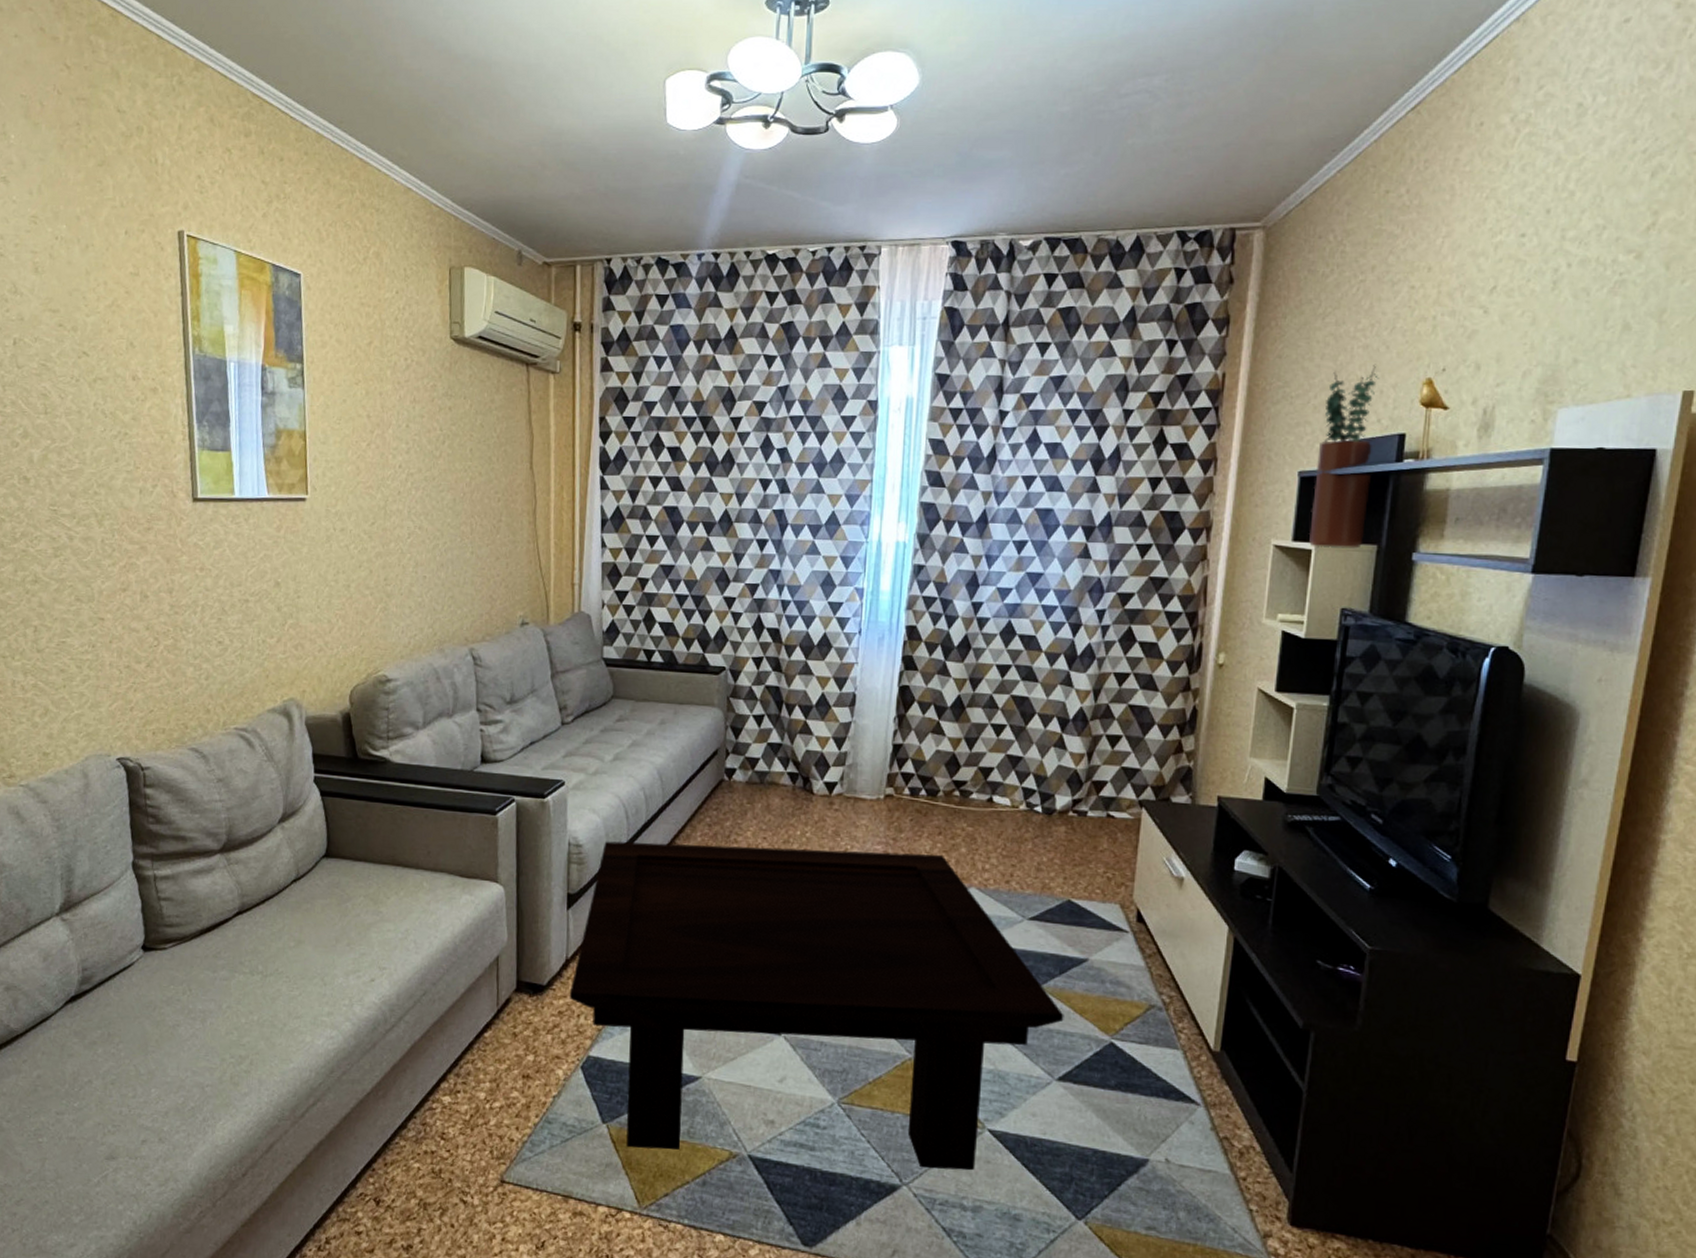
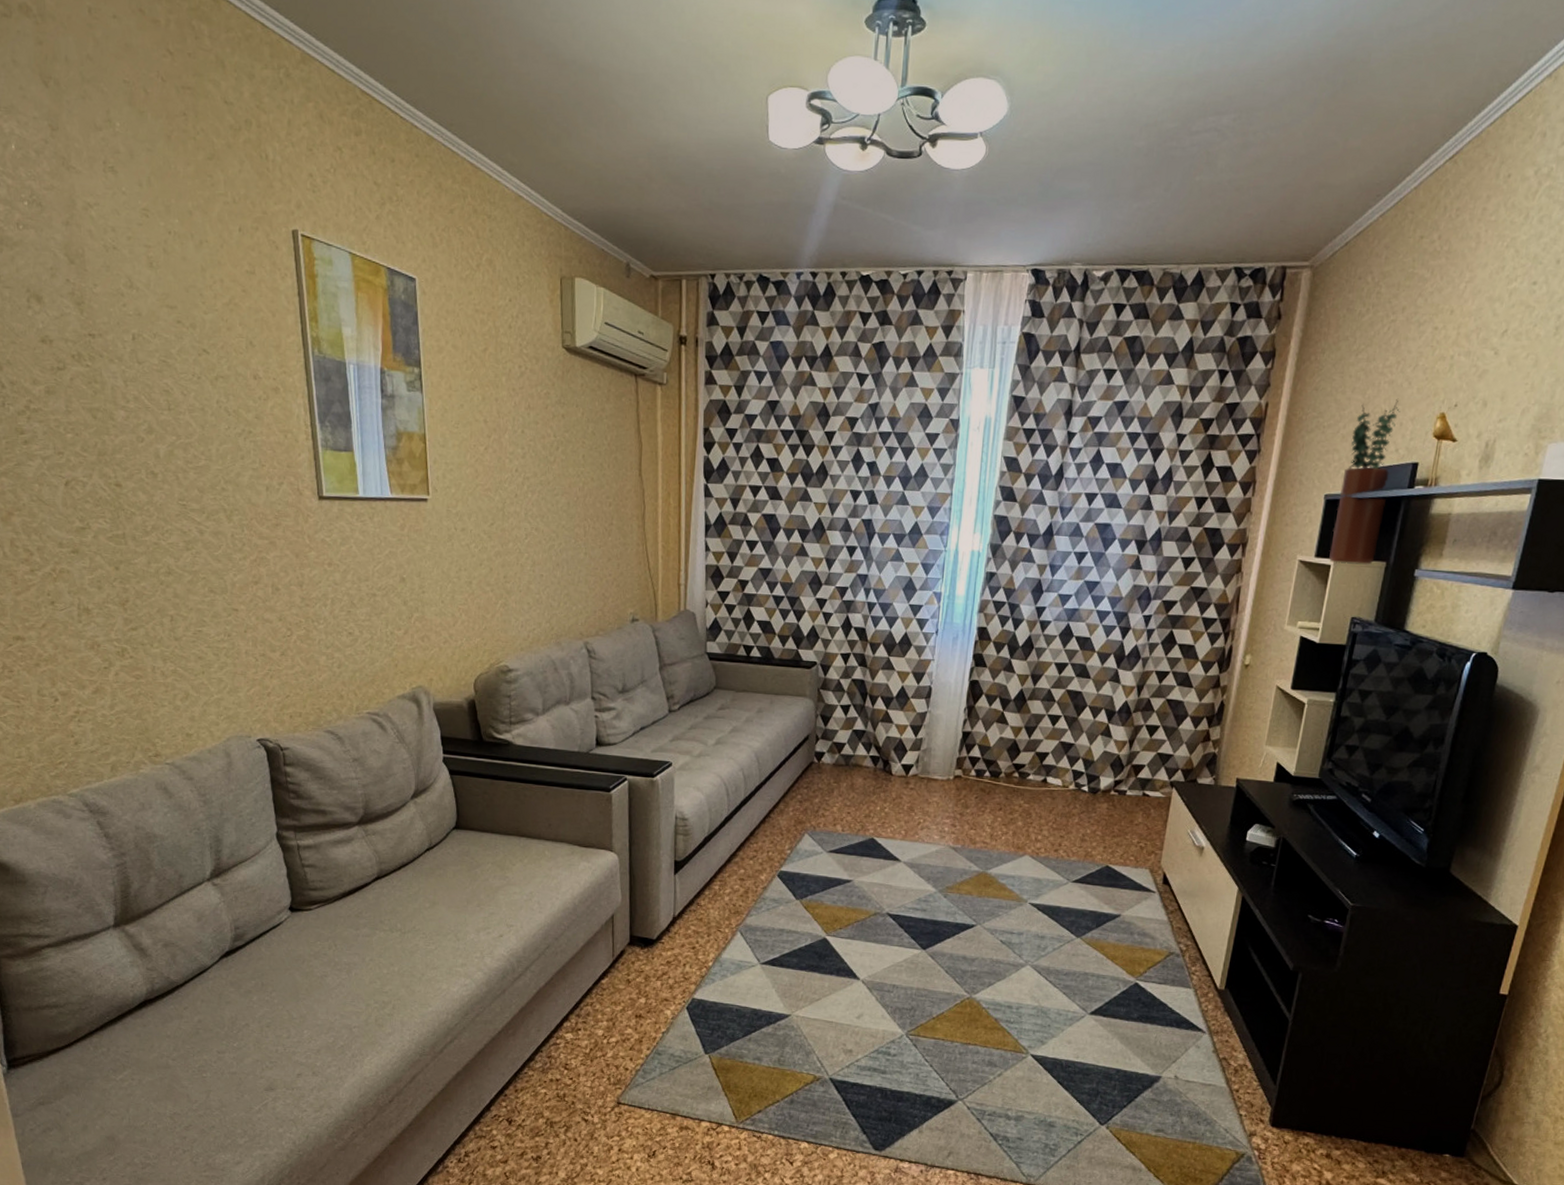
coffee table: present [569,841,1064,1170] -> none [676,815,1098,1088]

